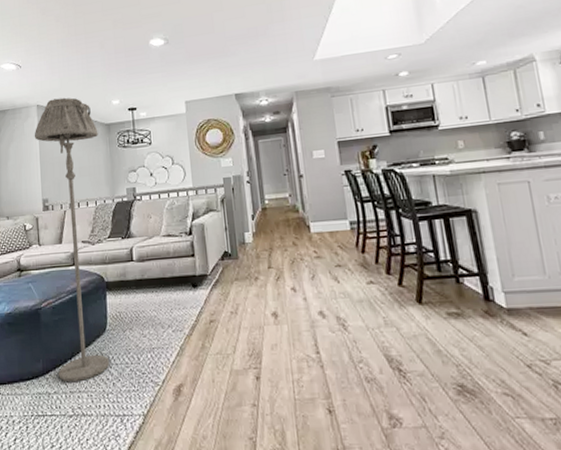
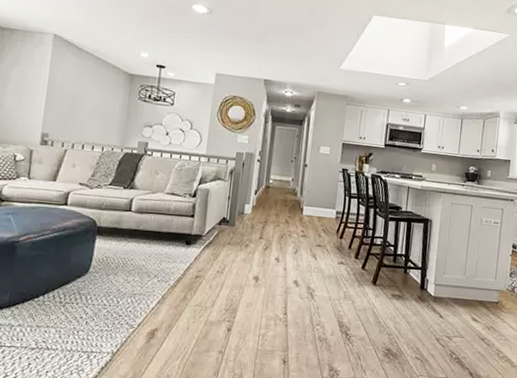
floor lamp: present [34,97,109,383] -> none [26,32,120,318]

